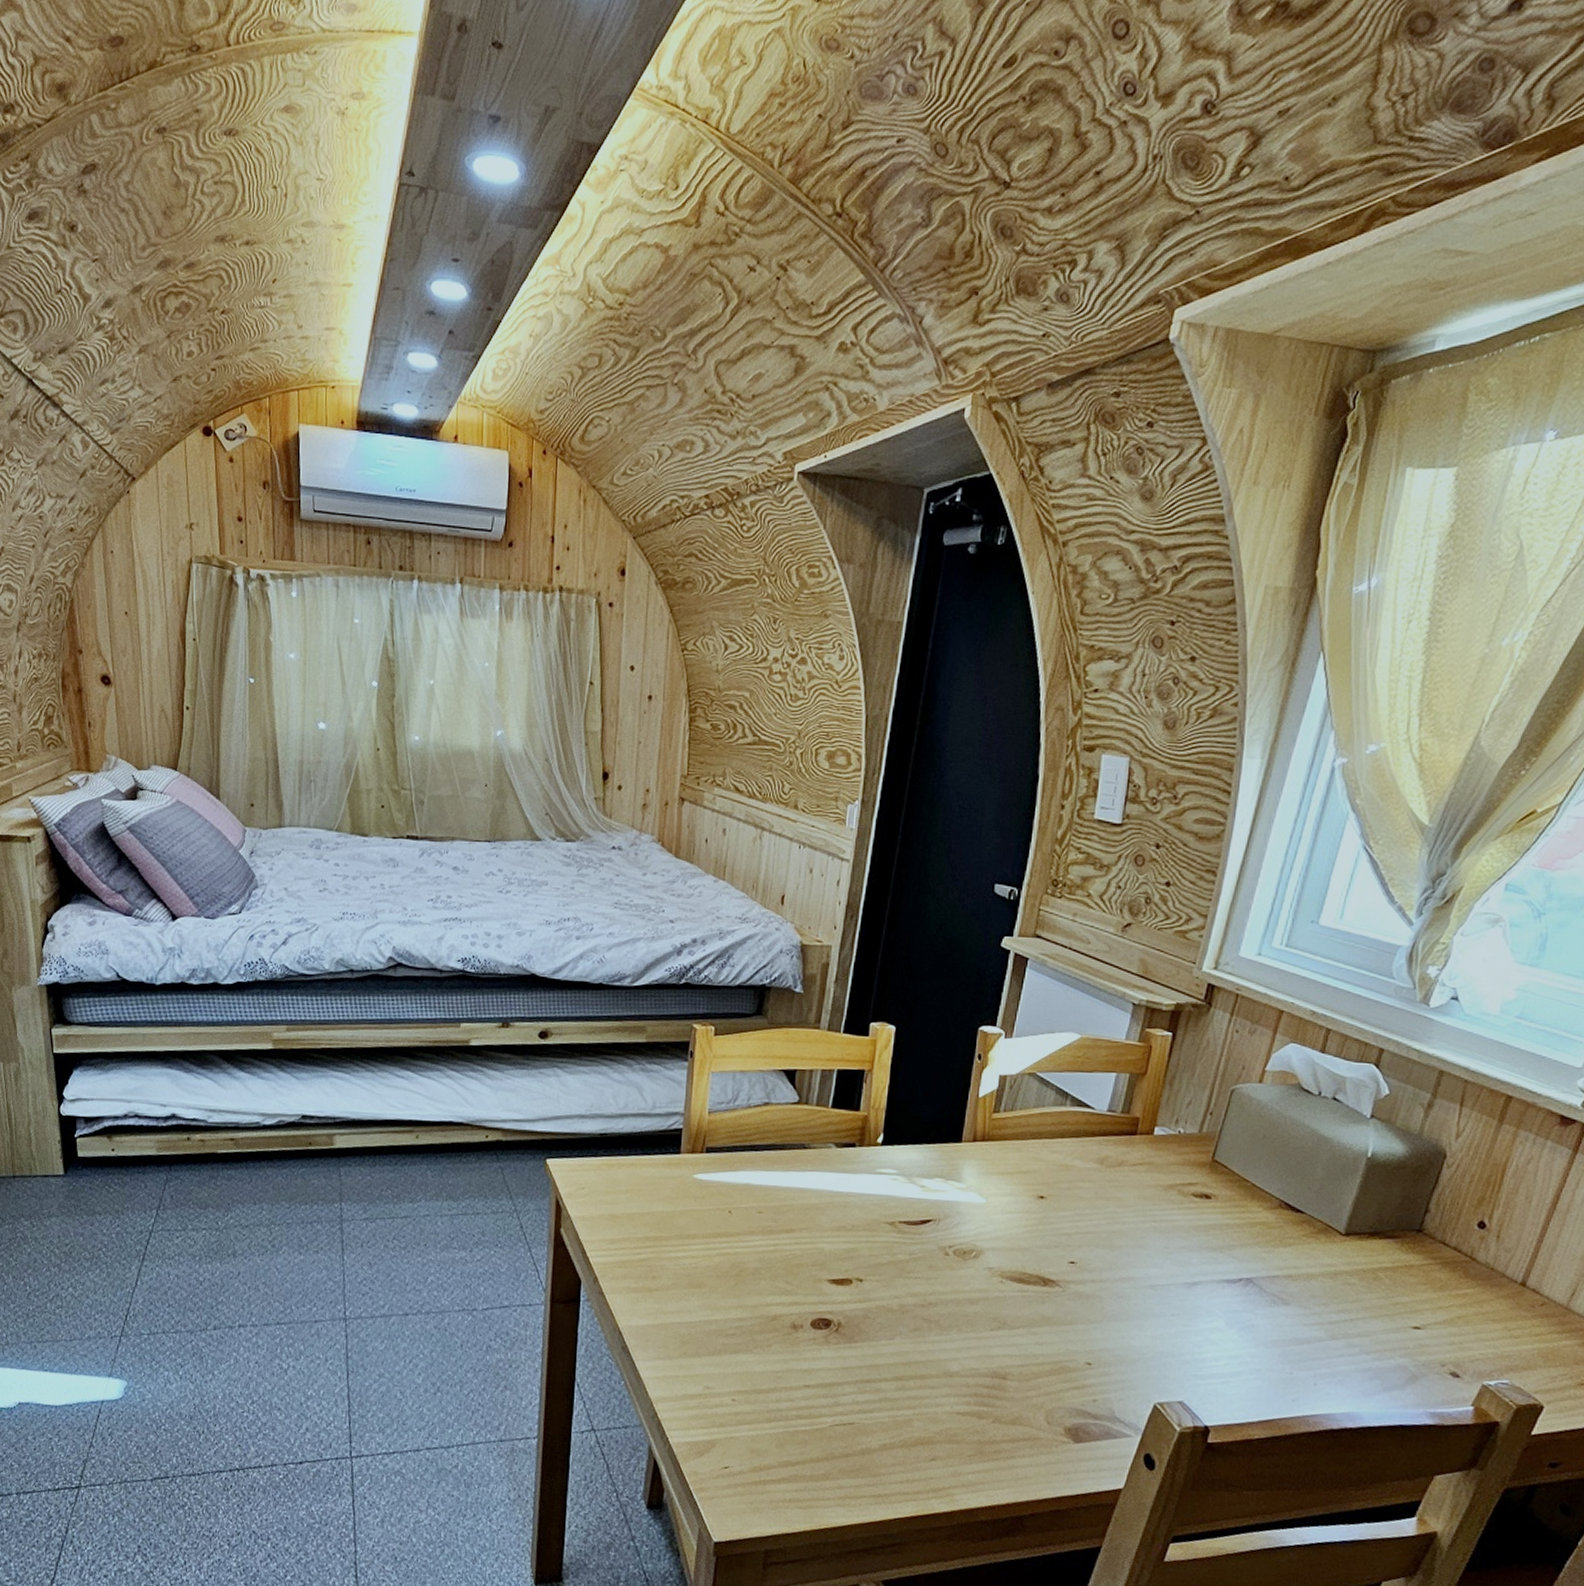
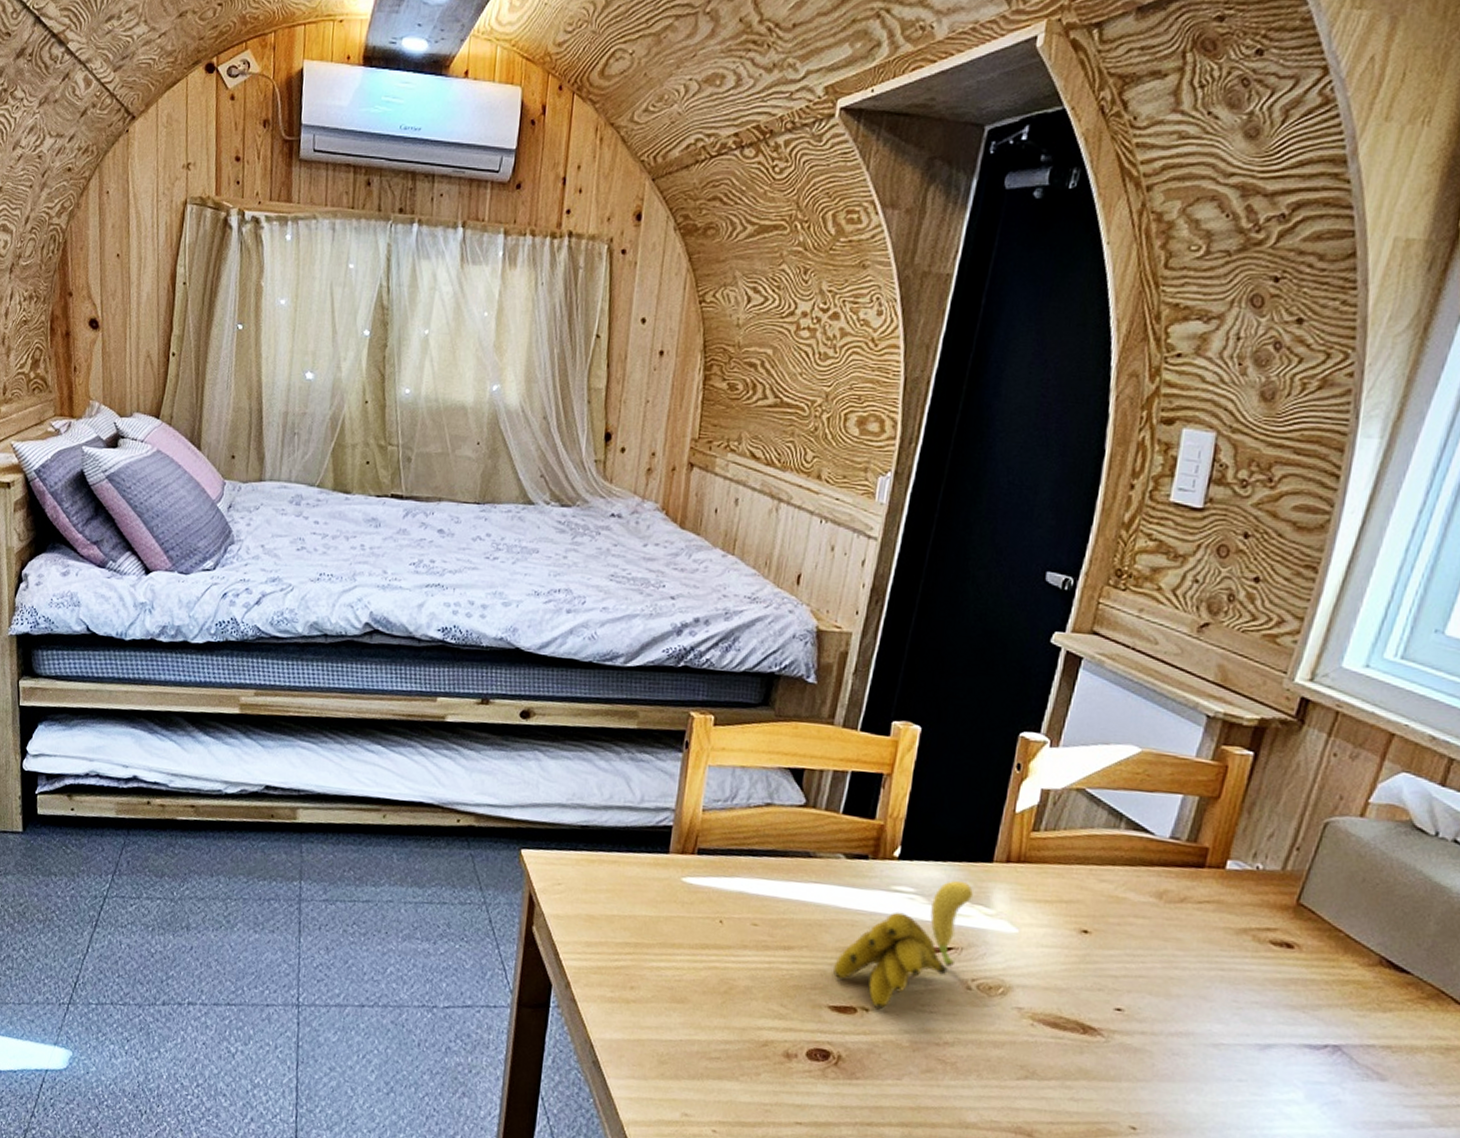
banana: none [830,1160,947,1280] -> present [833,880,974,1010]

